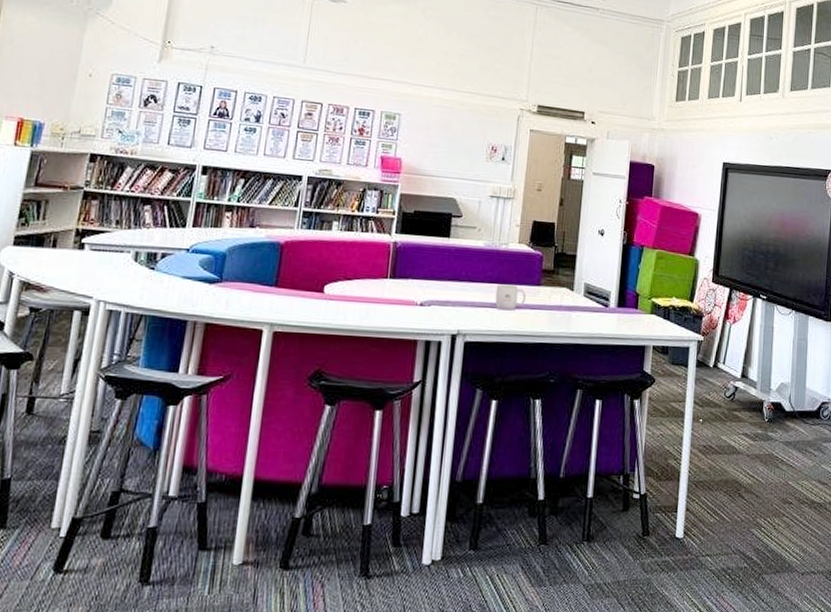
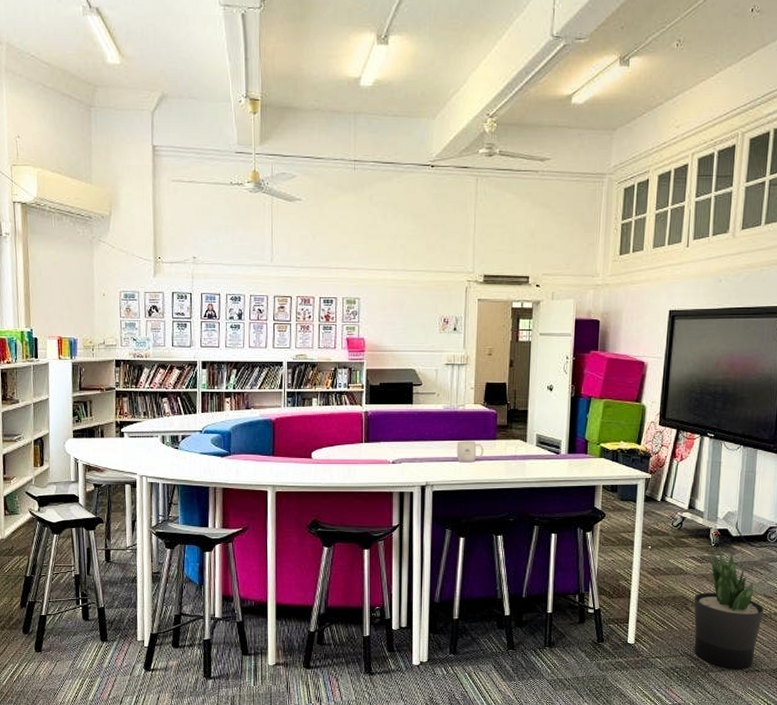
planter: none [747,421,819,570] -> present [694,545,765,669]

